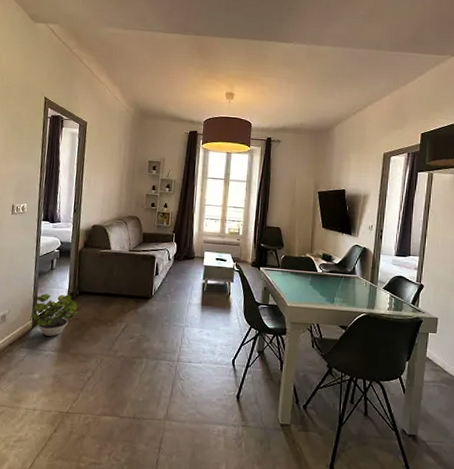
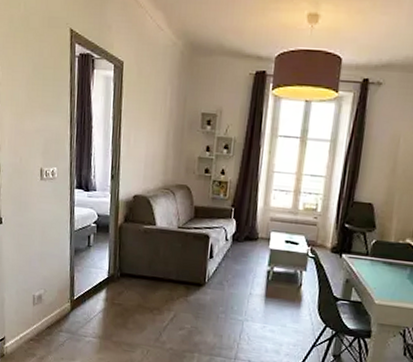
potted plant: present [31,294,79,336] -> none [68,274,121,322]

